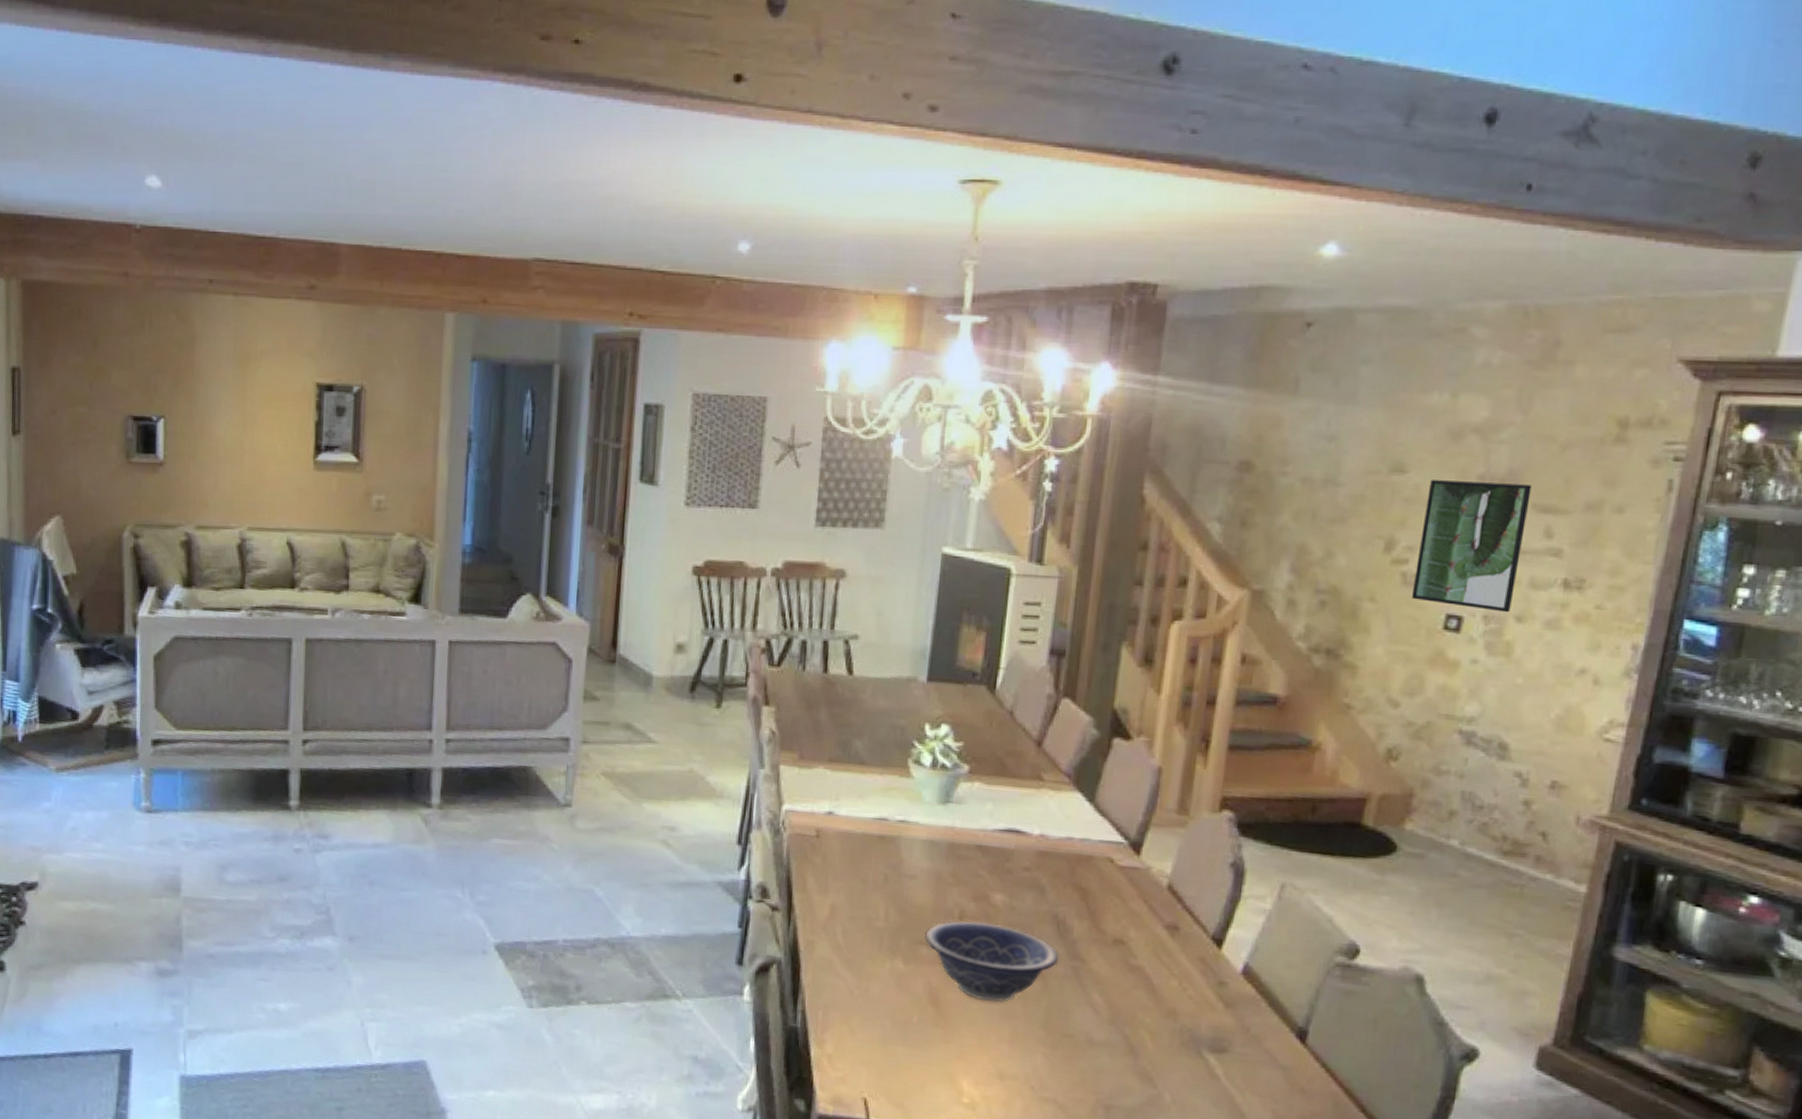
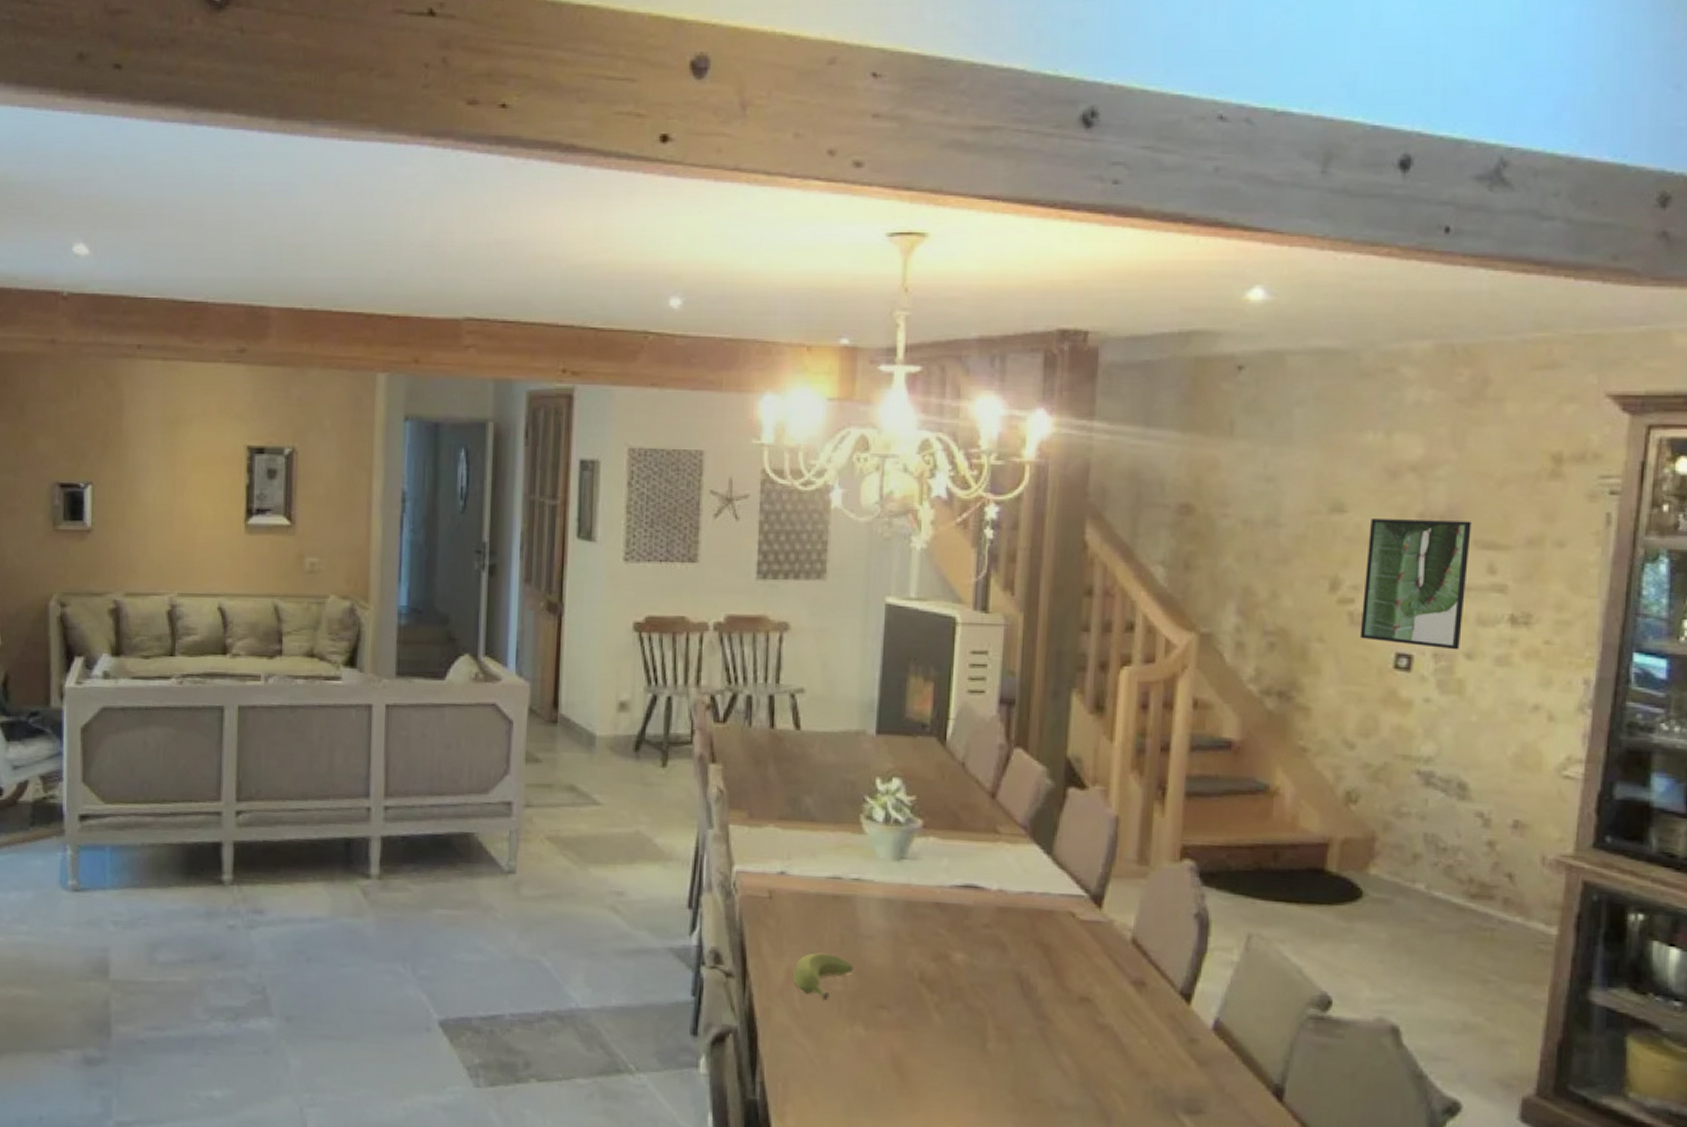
banana: none [837,890,896,936] -> present [793,953,854,1001]
decorative bowl: present [925,921,1060,1003] -> none [885,982,1025,1068]

